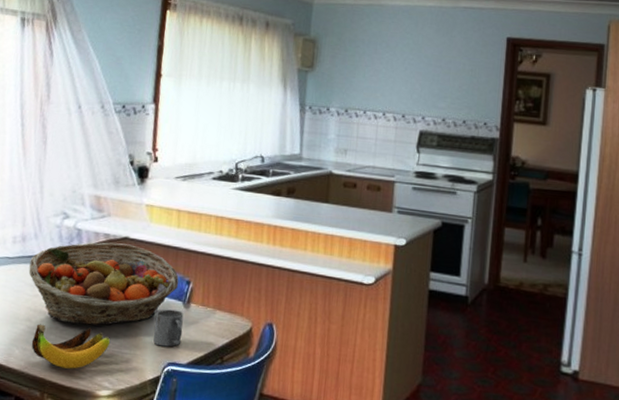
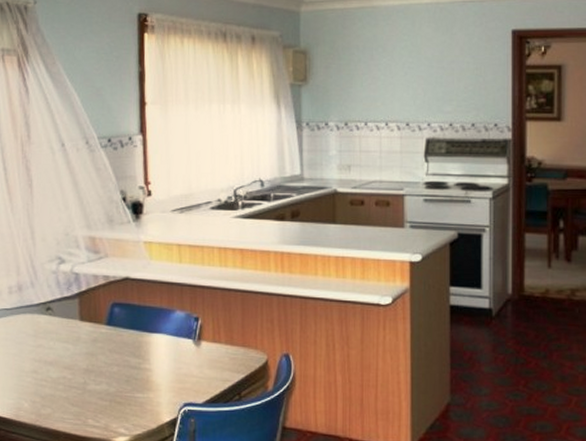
fruit basket: present [28,242,179,326] -> none [29,284,187,373]
banana: present [31,324,111,369] -> none [40,374,122,418]
mug: present [153,309,184,347] -> none [166,348,196,387]

